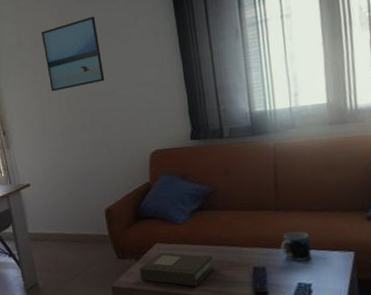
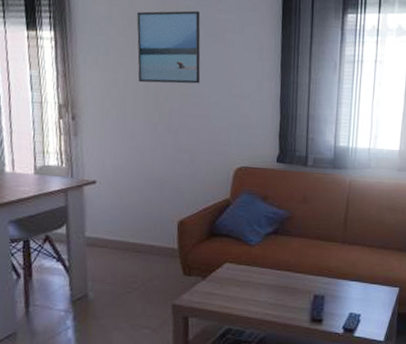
book: present [139,252,215,287] -> none [204,272,279,310]
mug: present [280,231,312,261] -> none [340,264,366,292]

